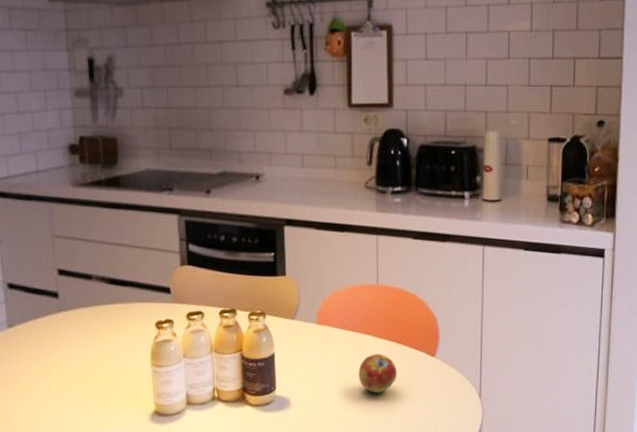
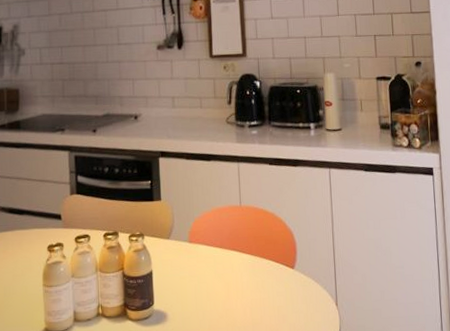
fruit: present [358,354,398,393] -> none [227,268,262,305]

